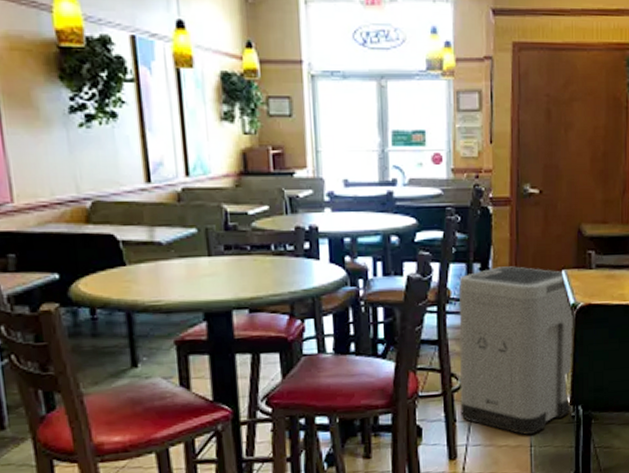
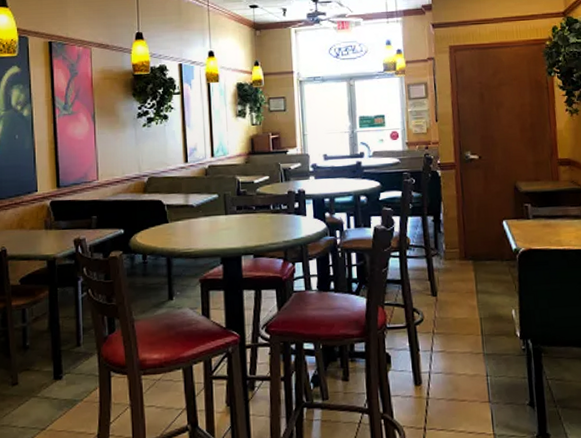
trash can: present [459,266,574,435] -> none [416,218,522,365]

